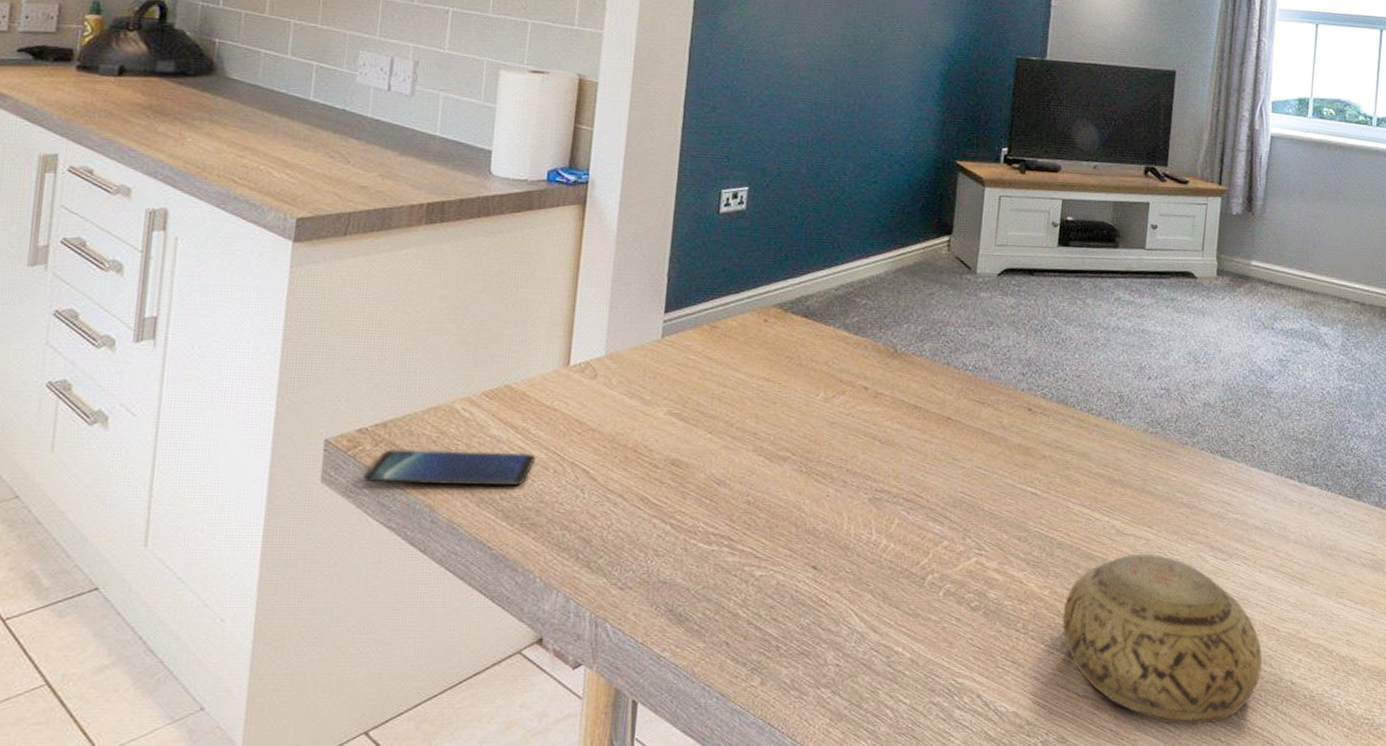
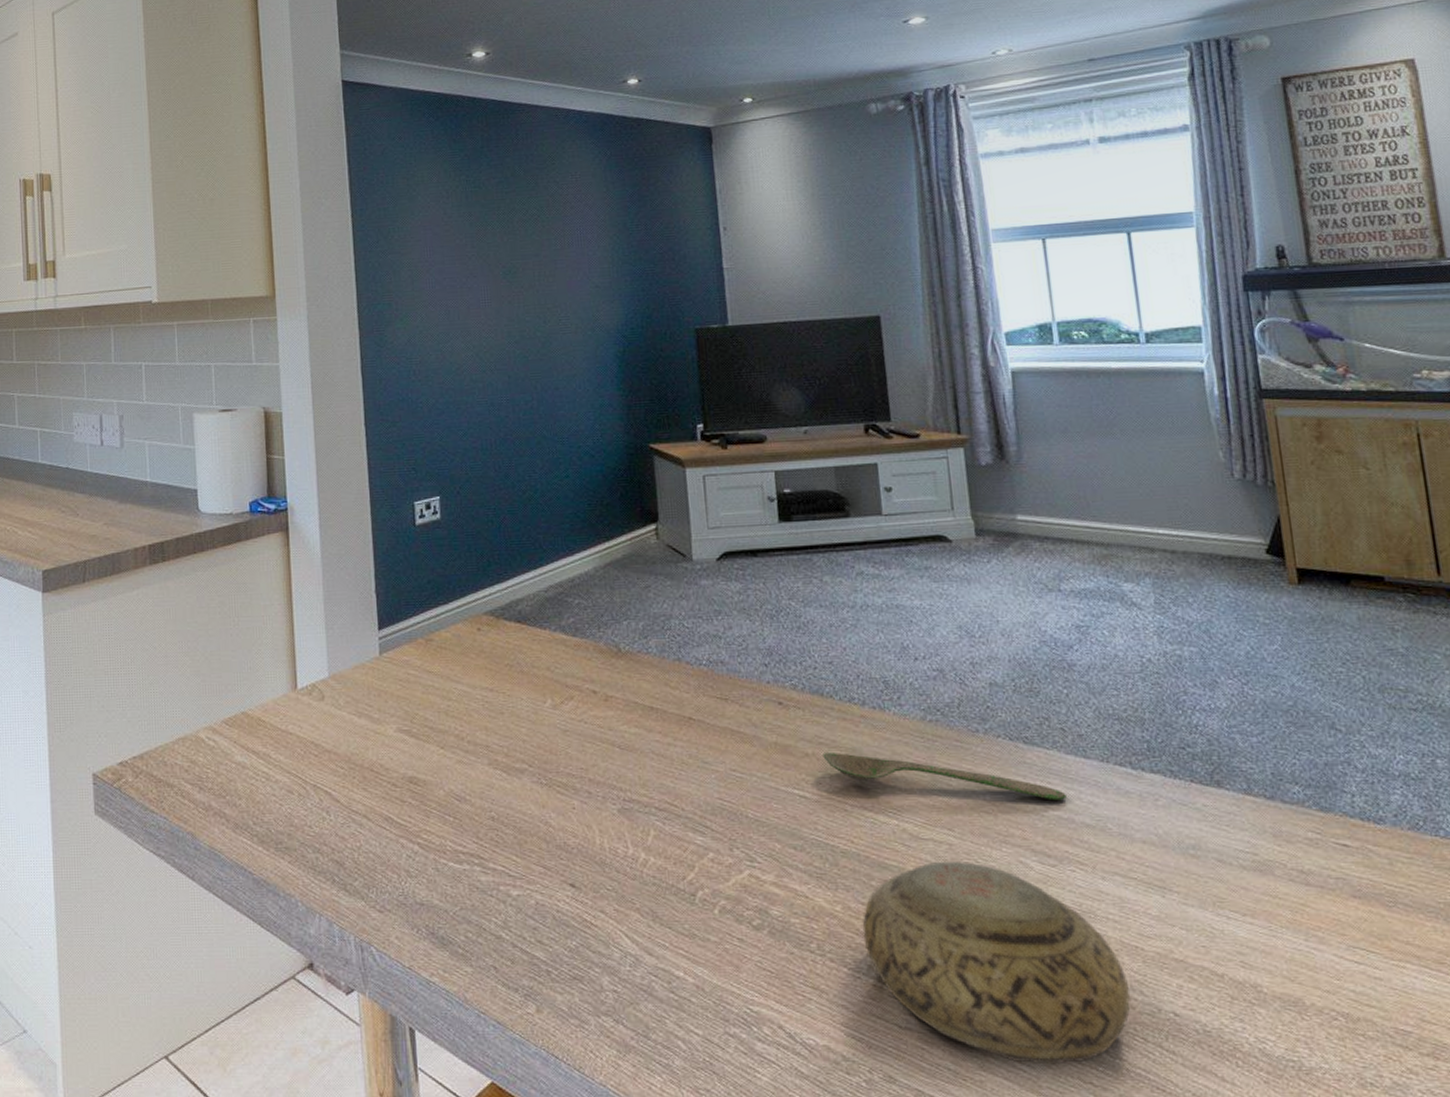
smartphone: present [362,449,535,486] -> none [129,778,279,813]
spoon: none [1057,456,1245,506] -> present [822,753,1067,801]

